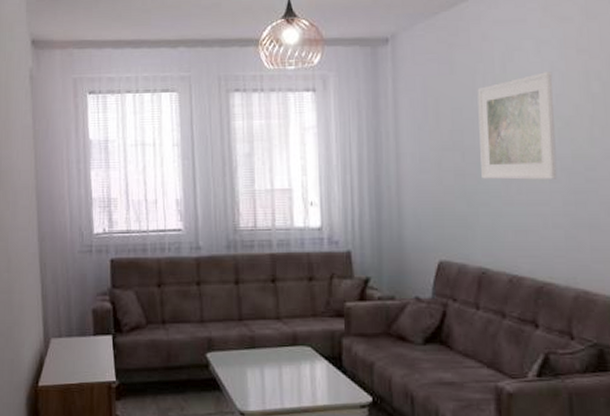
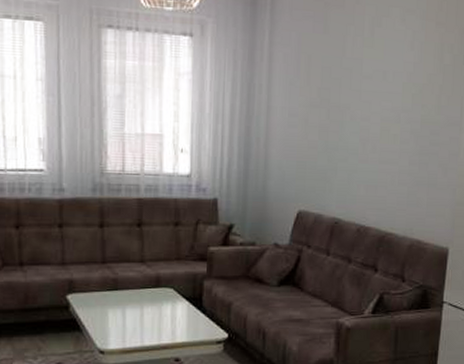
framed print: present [477,72,558,180] -> none [343,40,413,141]

